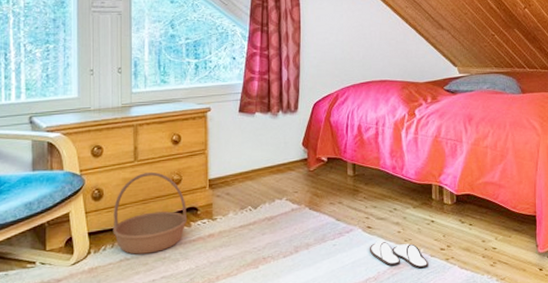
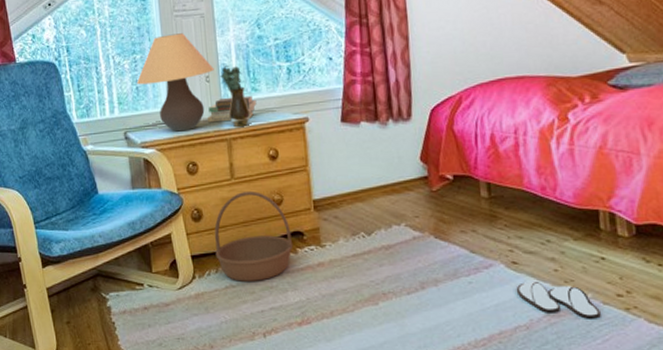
table lamp: none [47,27,127,117] -> present [136,33,214,132]
books: none [117,87,165,110] -> present [208,95,257,123]
vase: none [132,58,158,115] -> present [220,65,251,128]

